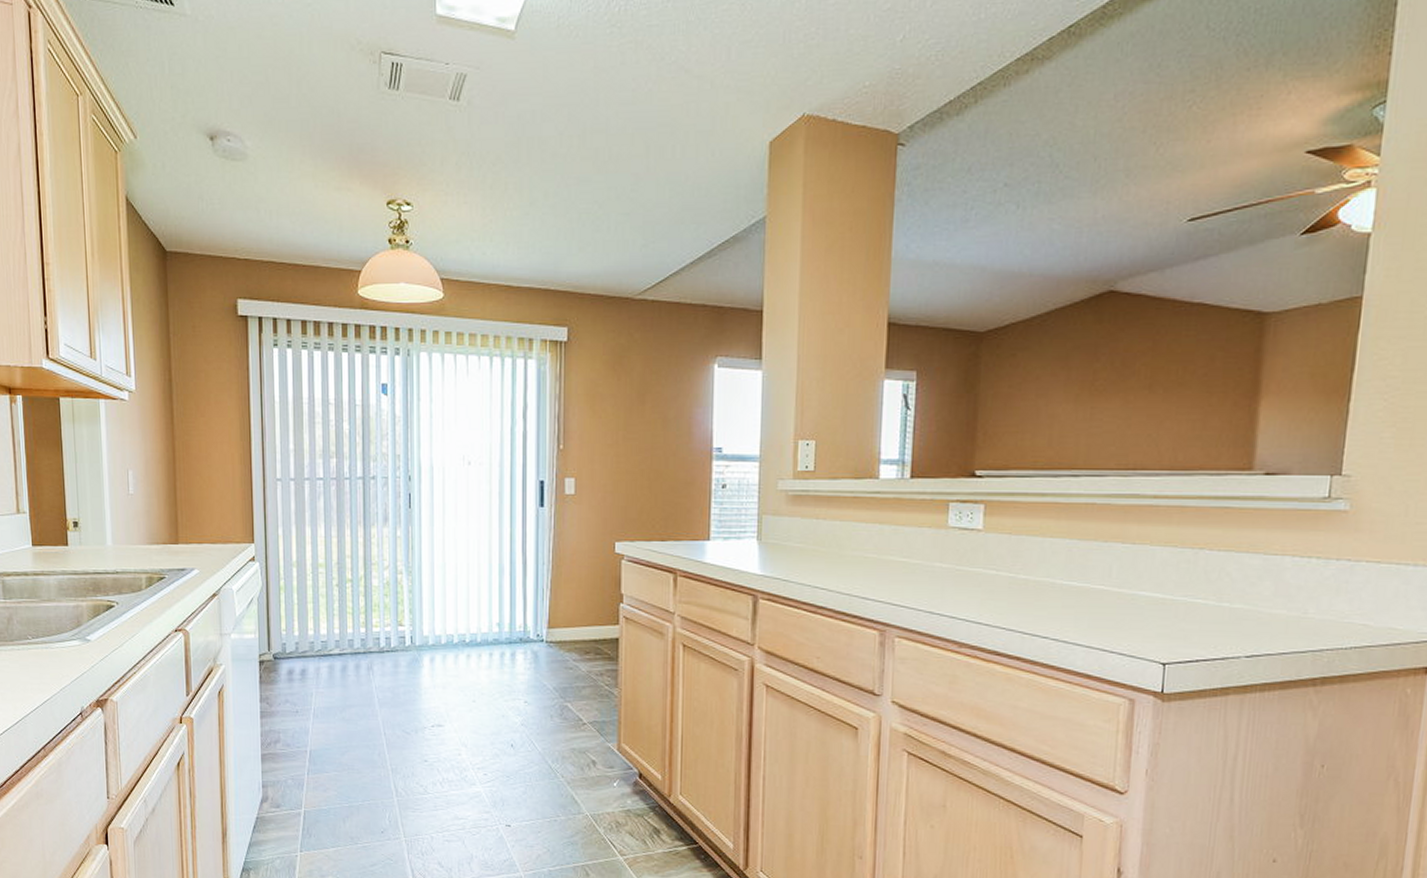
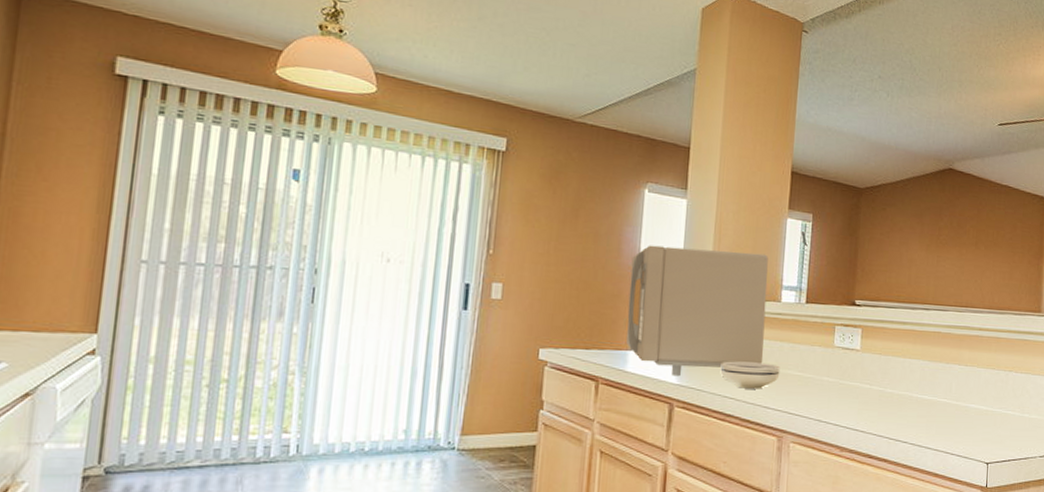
microwave: none [702,424,862,567] -> present [626,245,768,377]
bowl: none [809,548,880,578] -> present [720,361,780,389]

